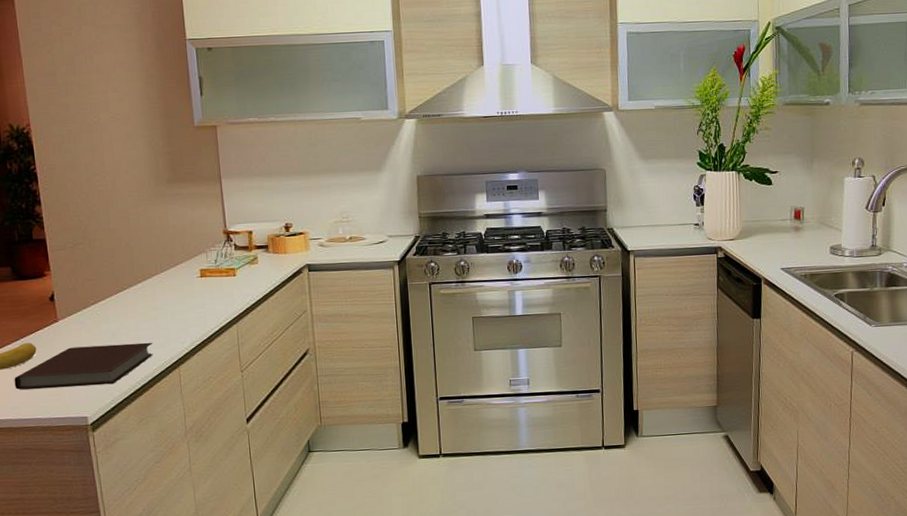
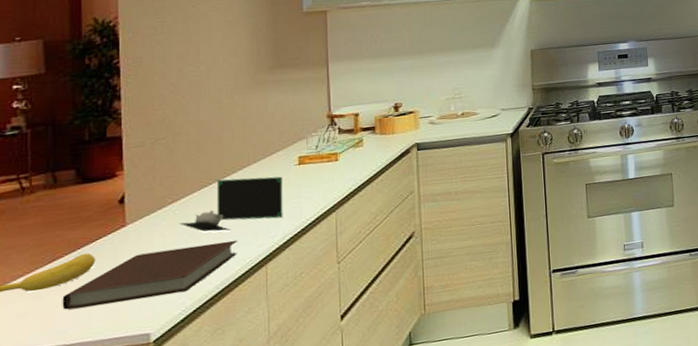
display stand: none [102,285,190,334] -> present [179,176,283,233]

